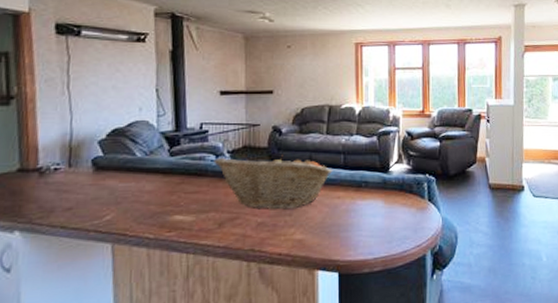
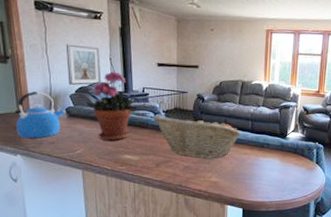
kettle: none [16,140,91,206] -> present [16,91,66,138]
picture frame: none [95,75,144,129] -> present [66,44,102,86]
potted plant: none [121,106,192,199] -> present [86,71,137,141]

